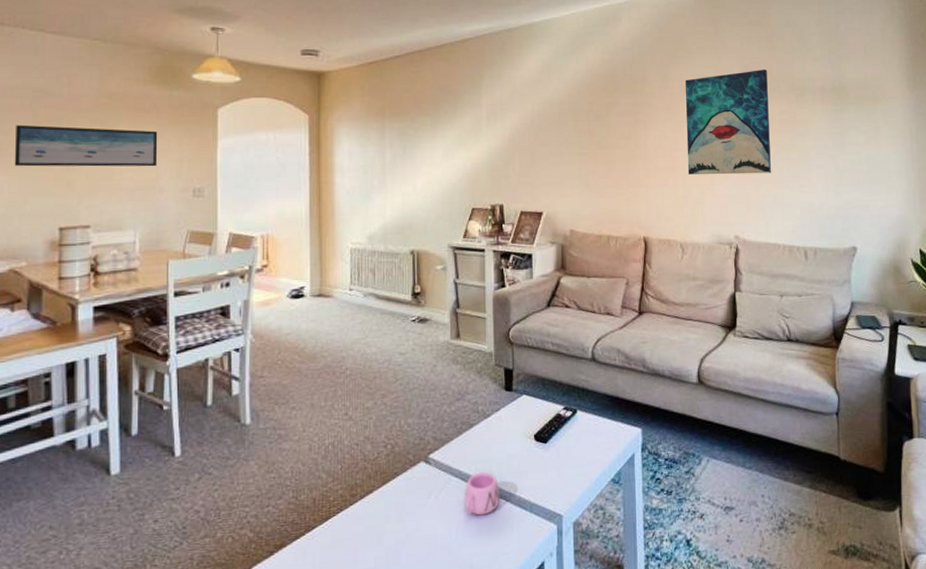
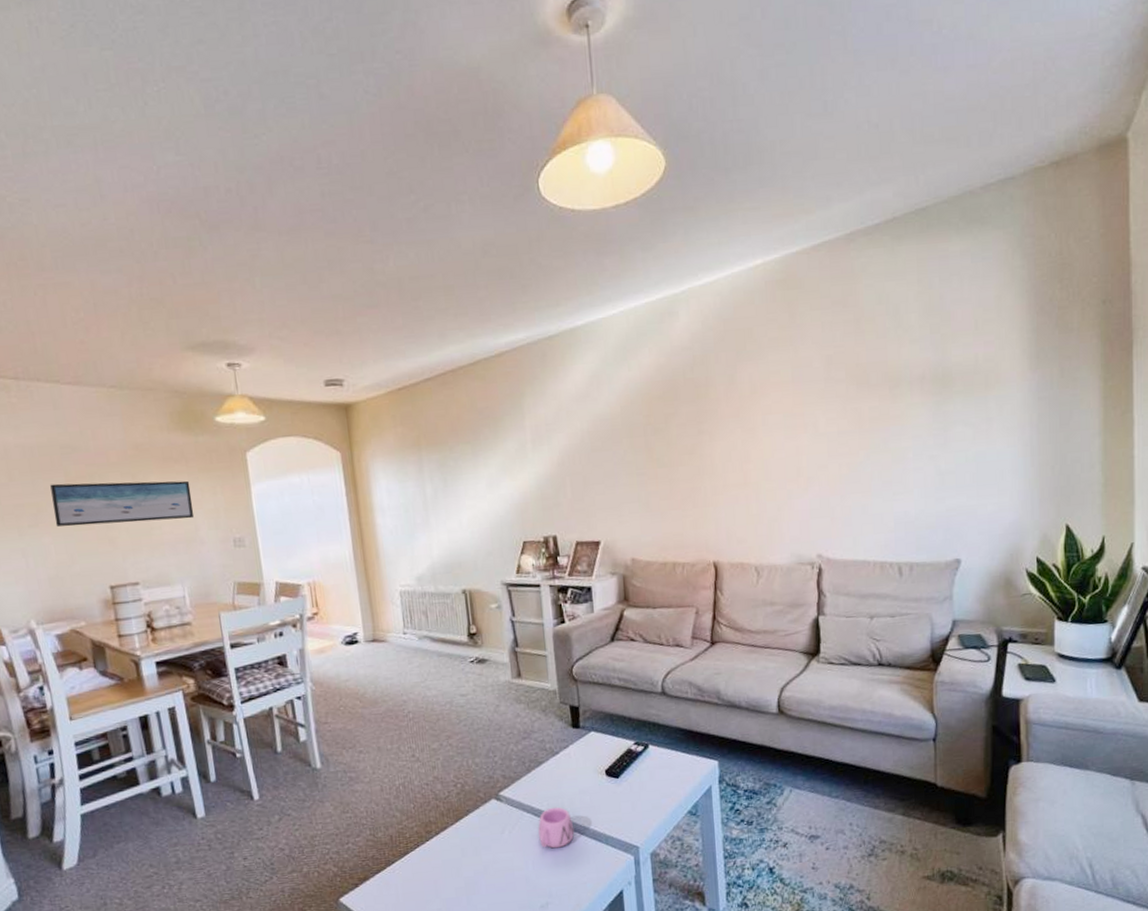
wall art: present [684,70,771,175] -> none [755,359,859,489]

